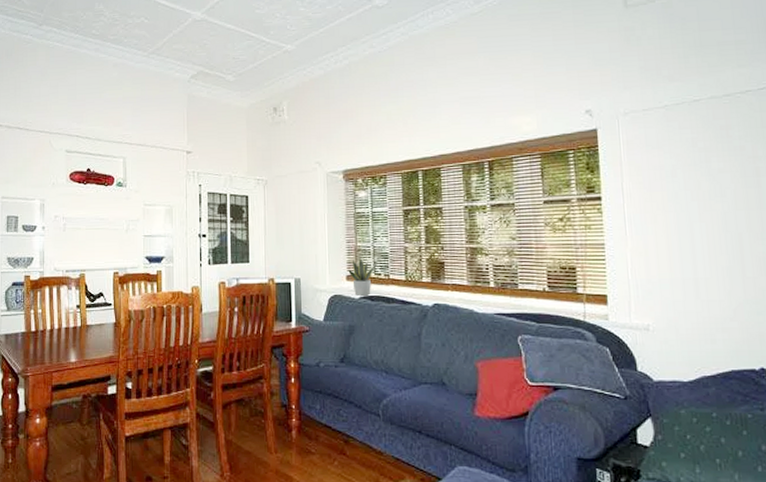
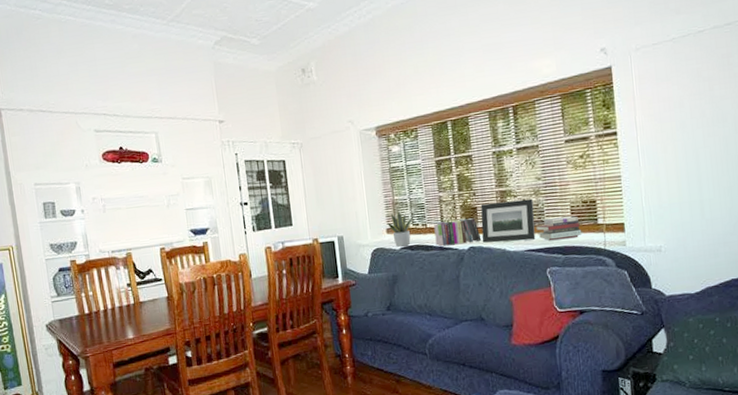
books: none [397,272,448,300] -> present [434,218,482,247]
picture frame: none [448,259,507,303] -> present [480,198,536,243]
books: none [508,282,559,306] -> present [536,216,582,240]

